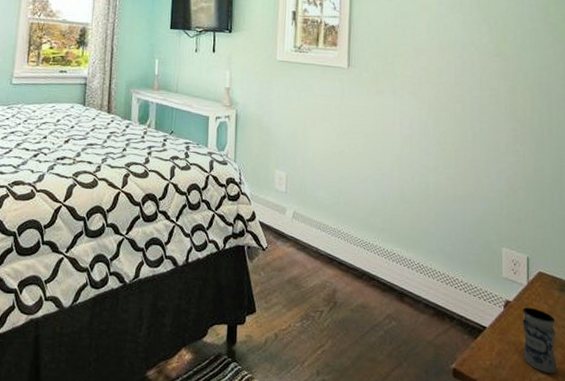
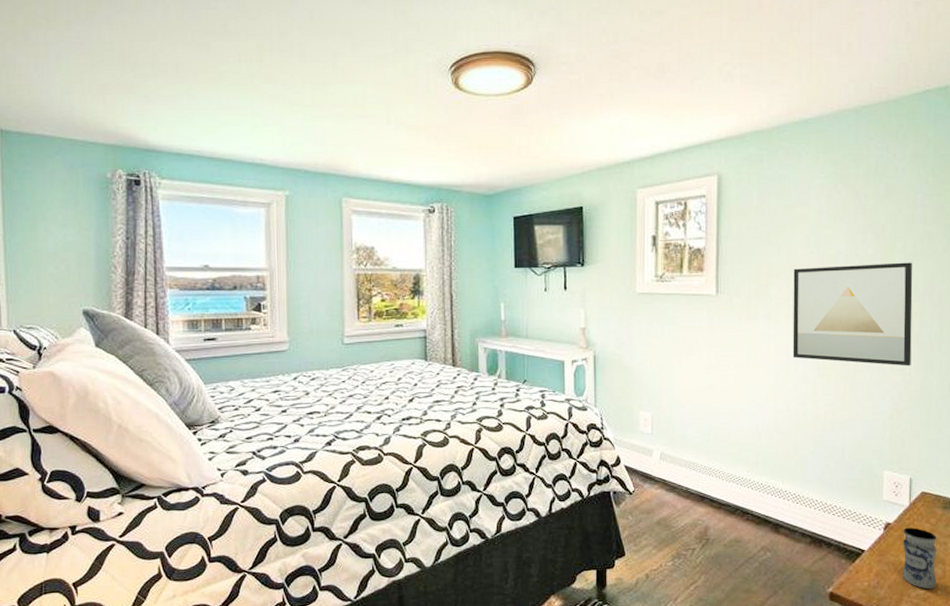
wall art: none [416,50,524,149] -> present [792,262,913,366]

